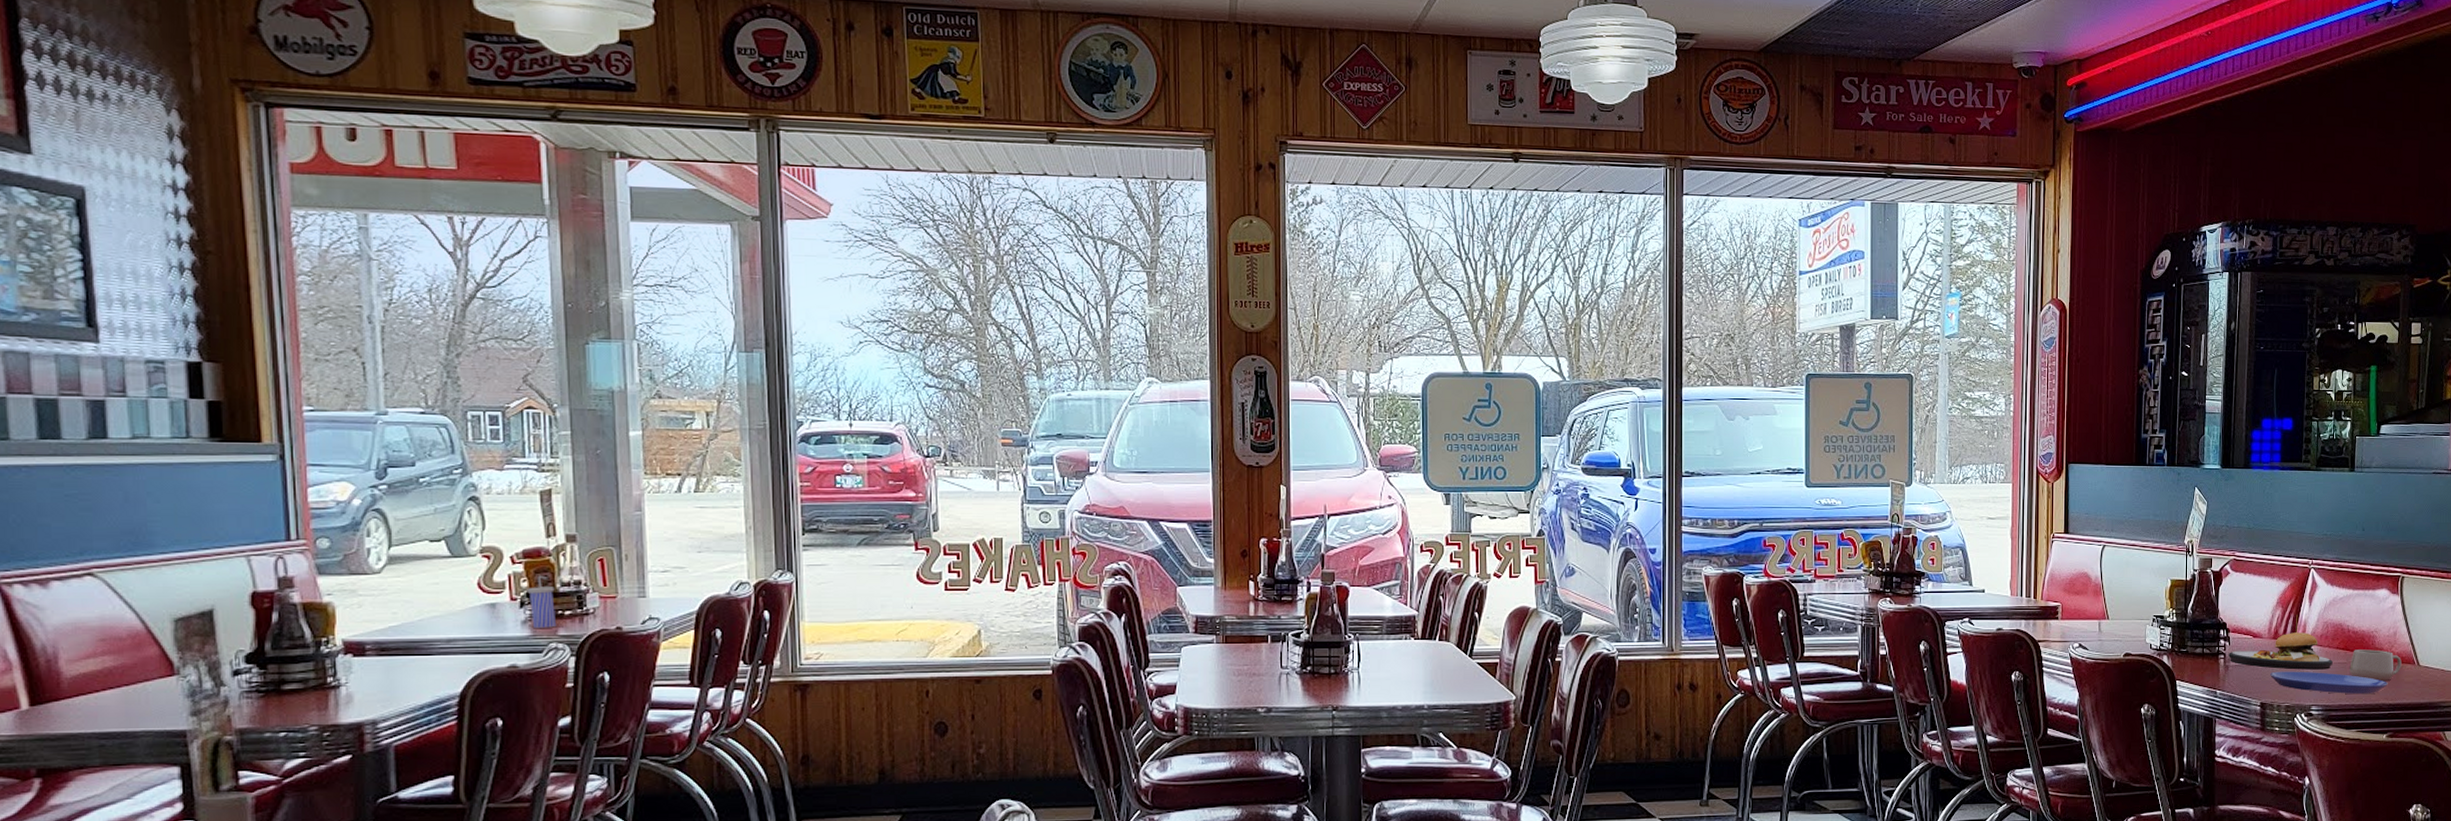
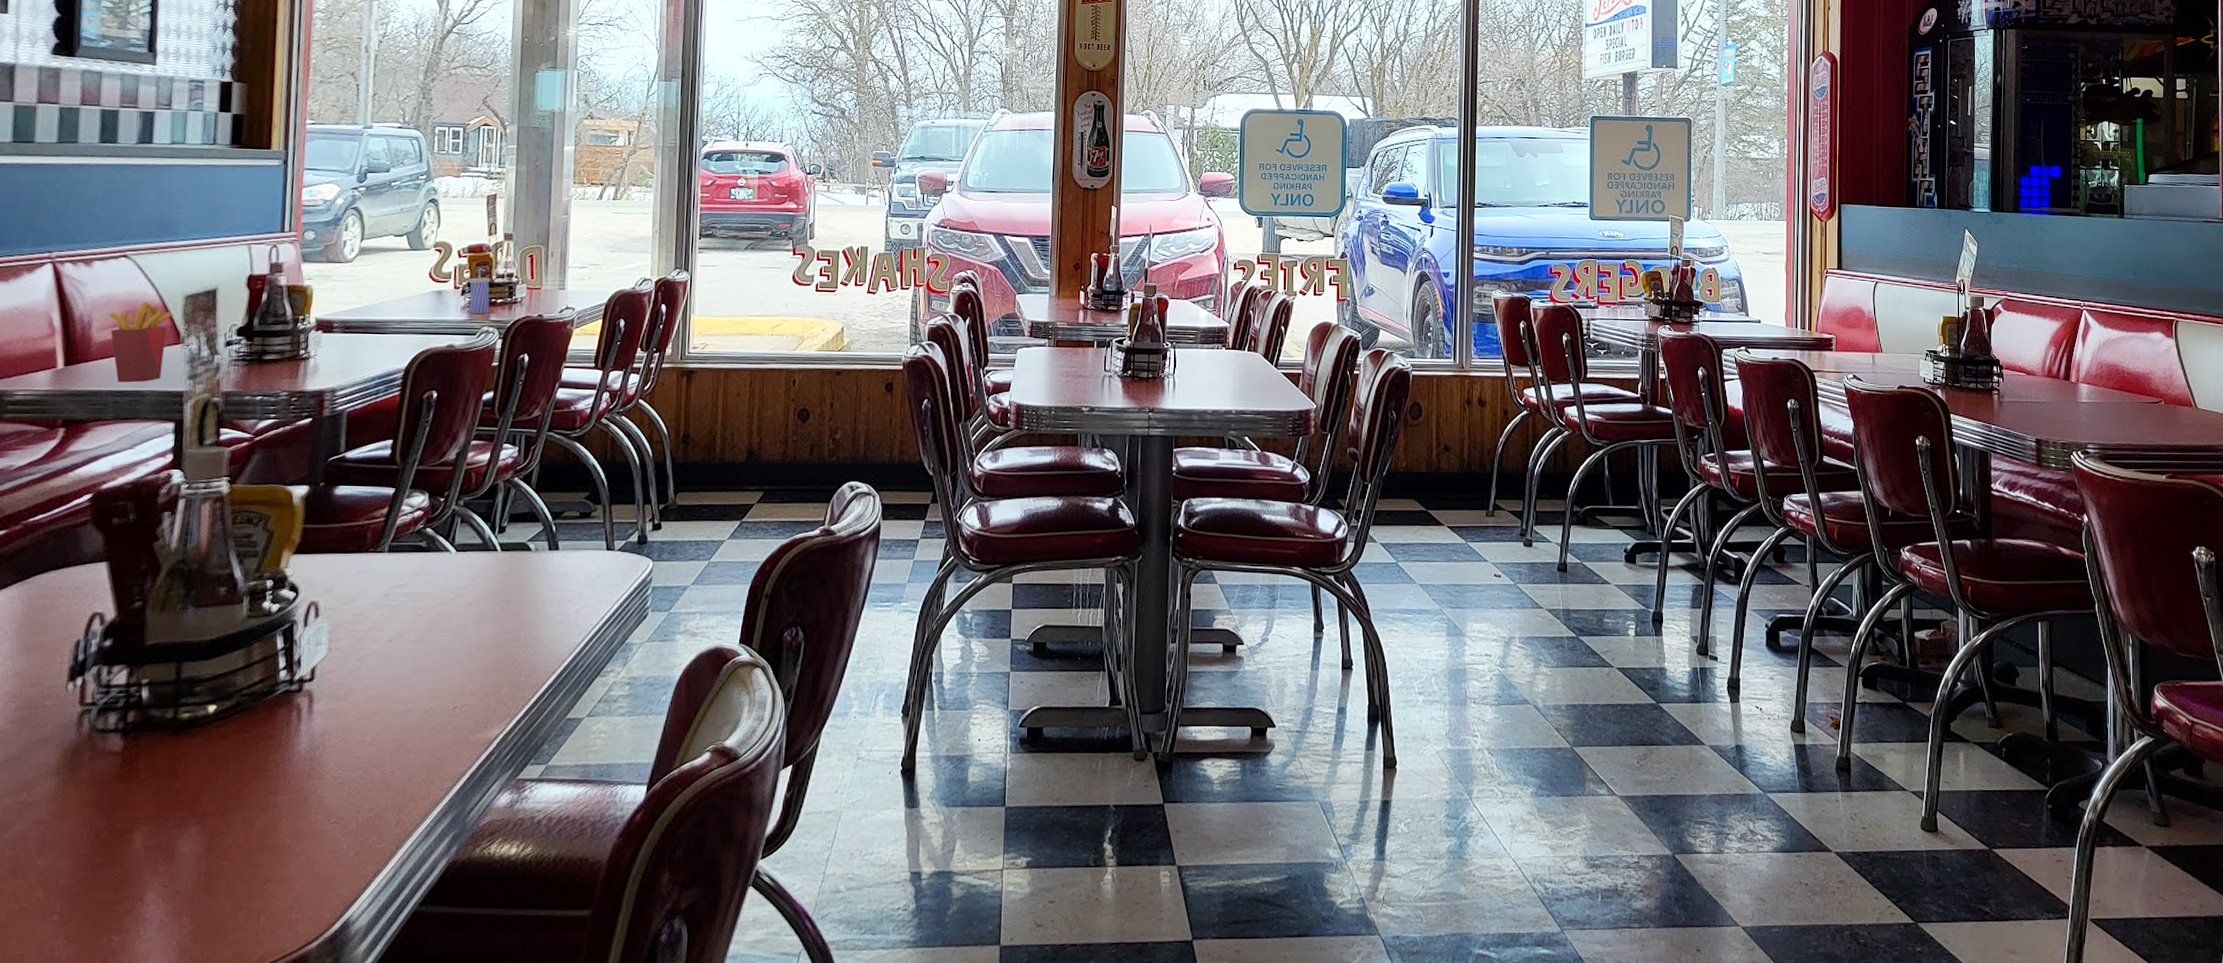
french fries: none [80,627,160,723] -> present [110,301,173,383]
burger: present [2229,615,2333,670] -> none [2002,354,2108,409]
plate: present [2270,671,2388,695] -> none [2045,409,2166,435]
mug: present [2349,649,2402,682] -> none [2126,390,2179,423]

